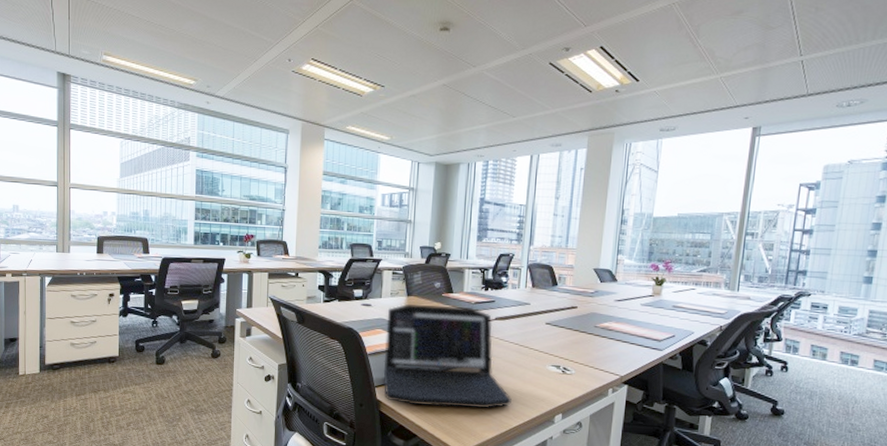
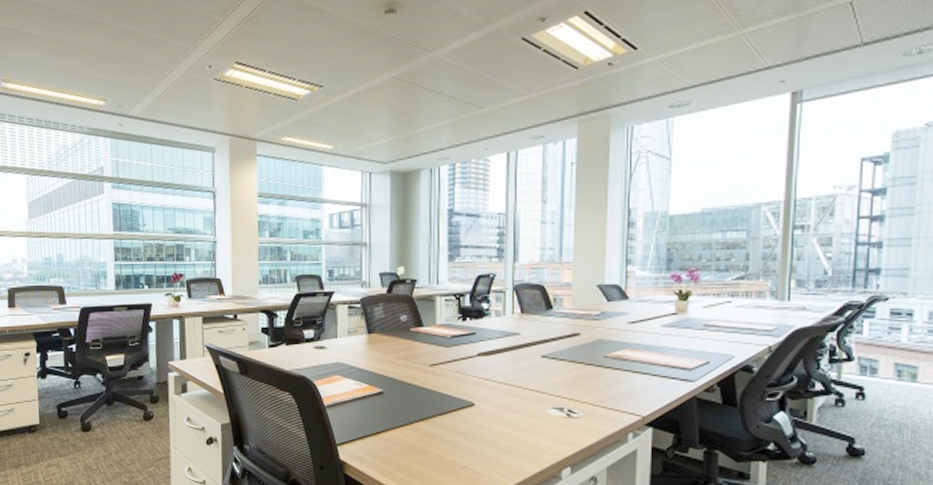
laptop: present [383,303,513,408] -> none [345,342,507,466]

